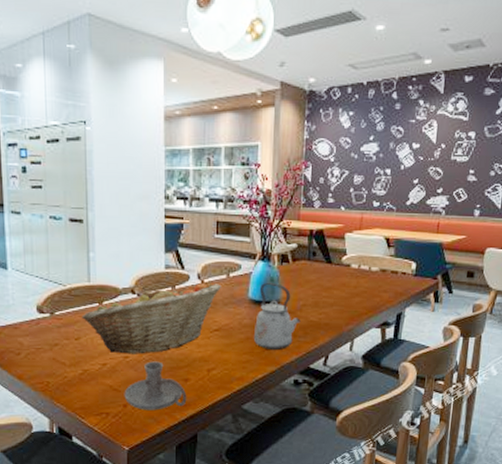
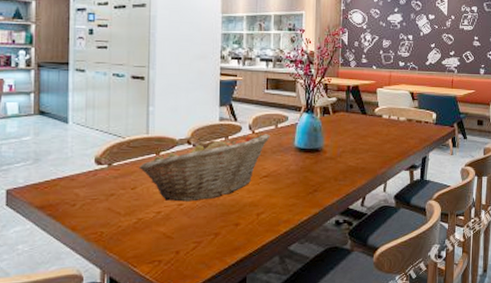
candle holder: present [124,361,187,410] -> none [176,207,237,256]
kettle: present [254,282,301,351] -> none [300,131,341,194]

